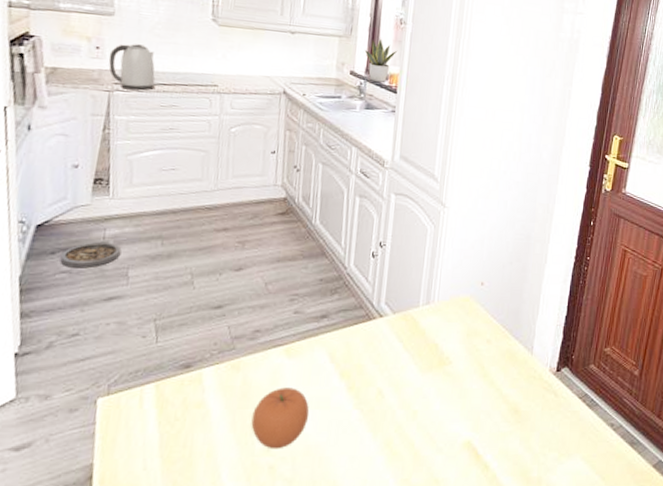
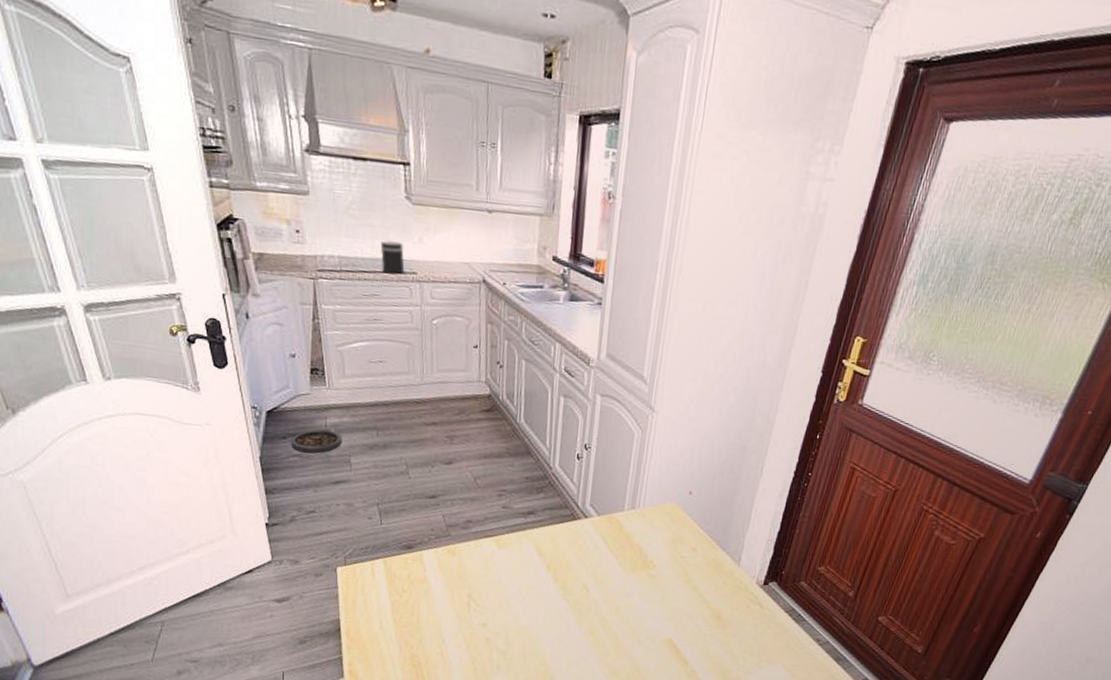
kettle: present [108,44,156,91] -> none [309,226,356,279]
cylinder: none [182,57,206,87] -> present [380,241,405,275]
fruit: present [251,387,309,449] -> none [468,573,520,626]
potted plant: present [364,37,398,83] -> none [568,215,605,271]

